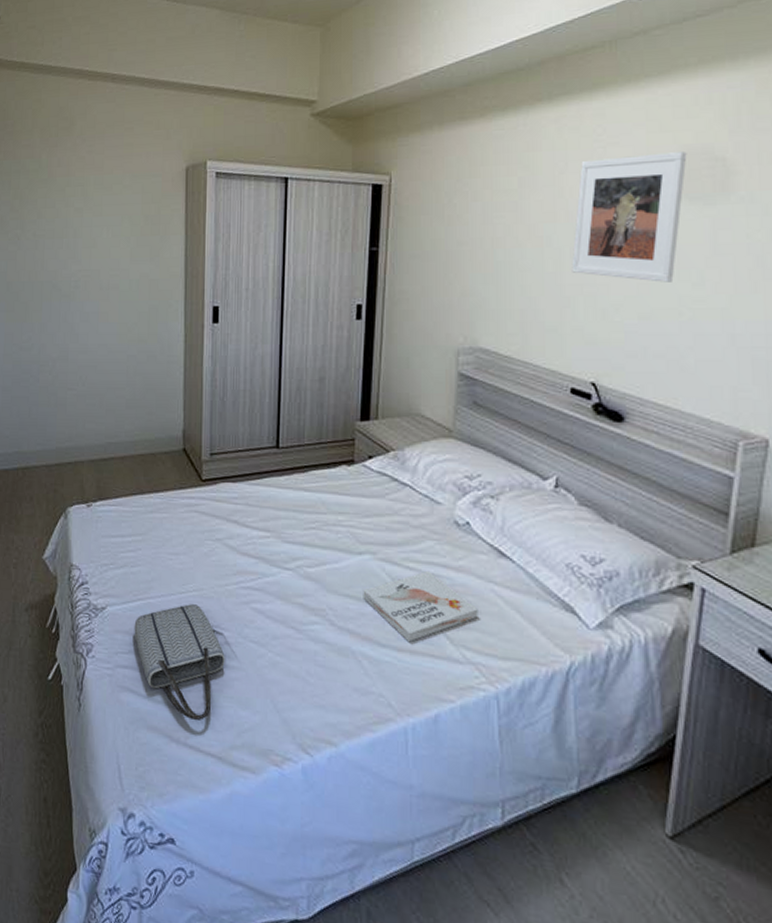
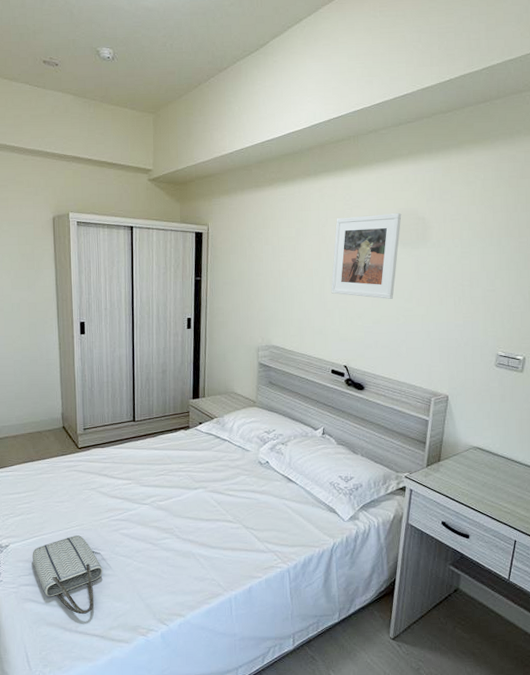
book: present [363,570,478,642] -> none [198,495,275,543]

